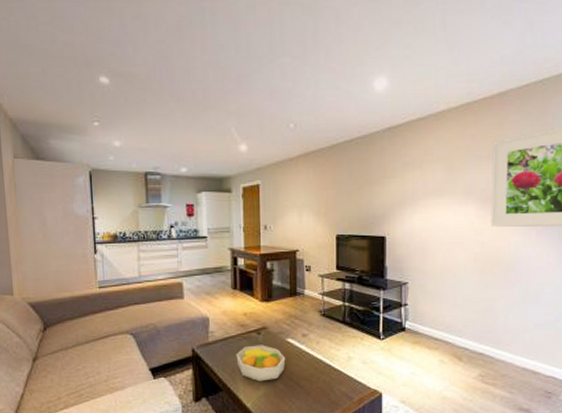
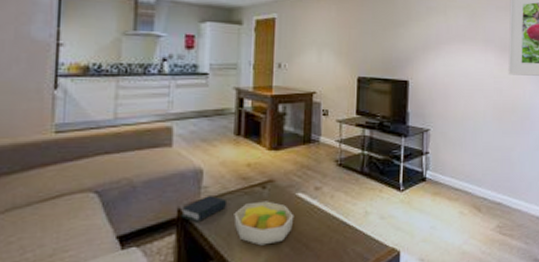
book: none [195,339,230,360] -> present [181,196,228,222]

